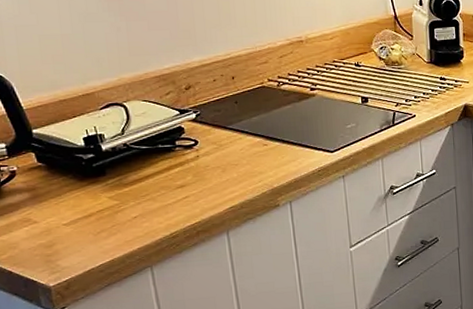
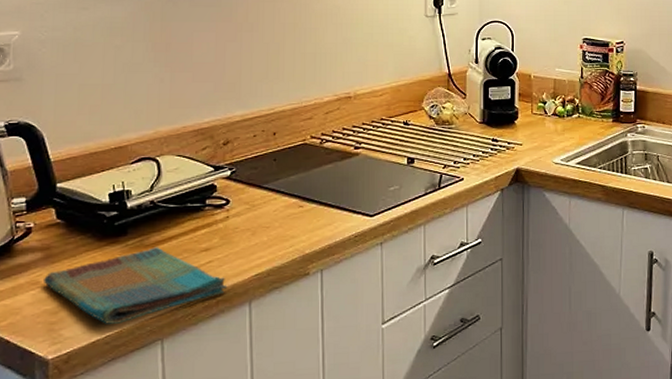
dish towel: none [34,185,206,255] -> present [44,247,228,324]

